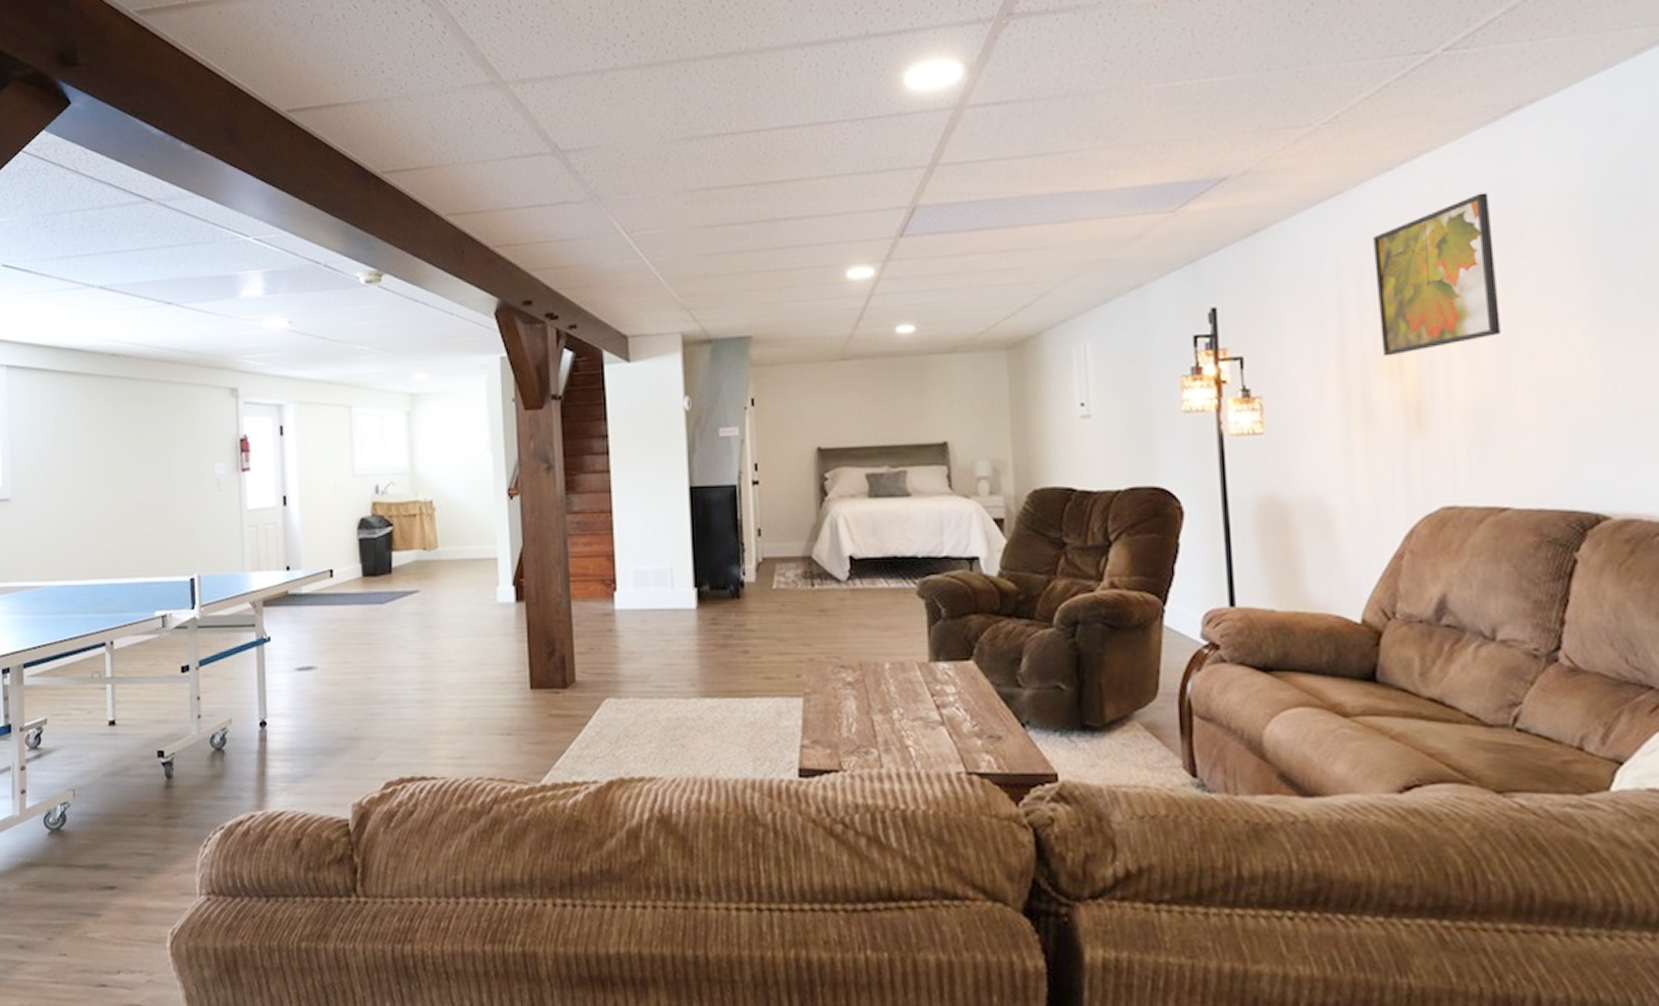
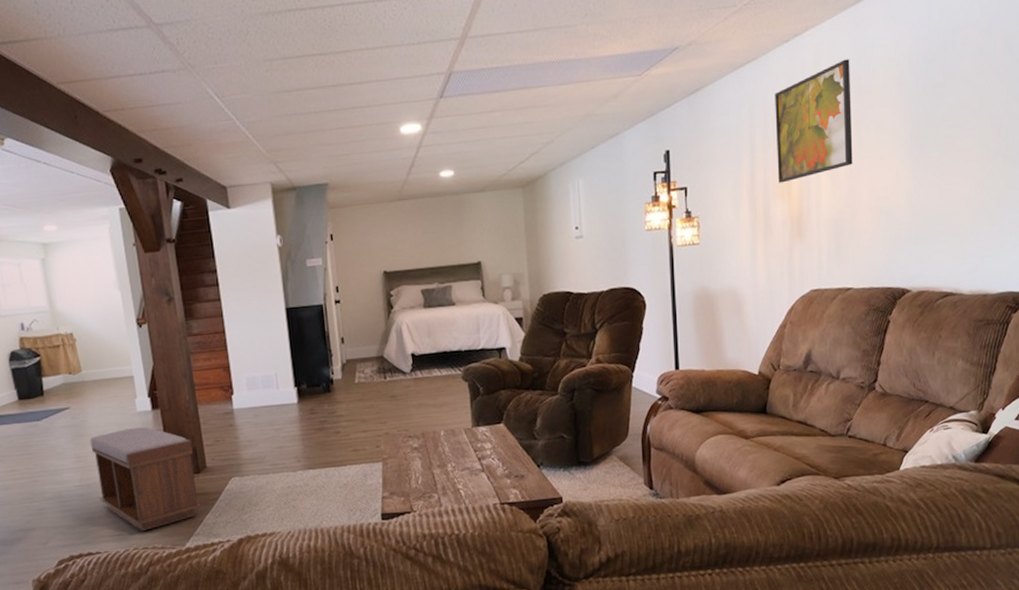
bench: none [438,623,565,756] -> present [90,427,201,531]

